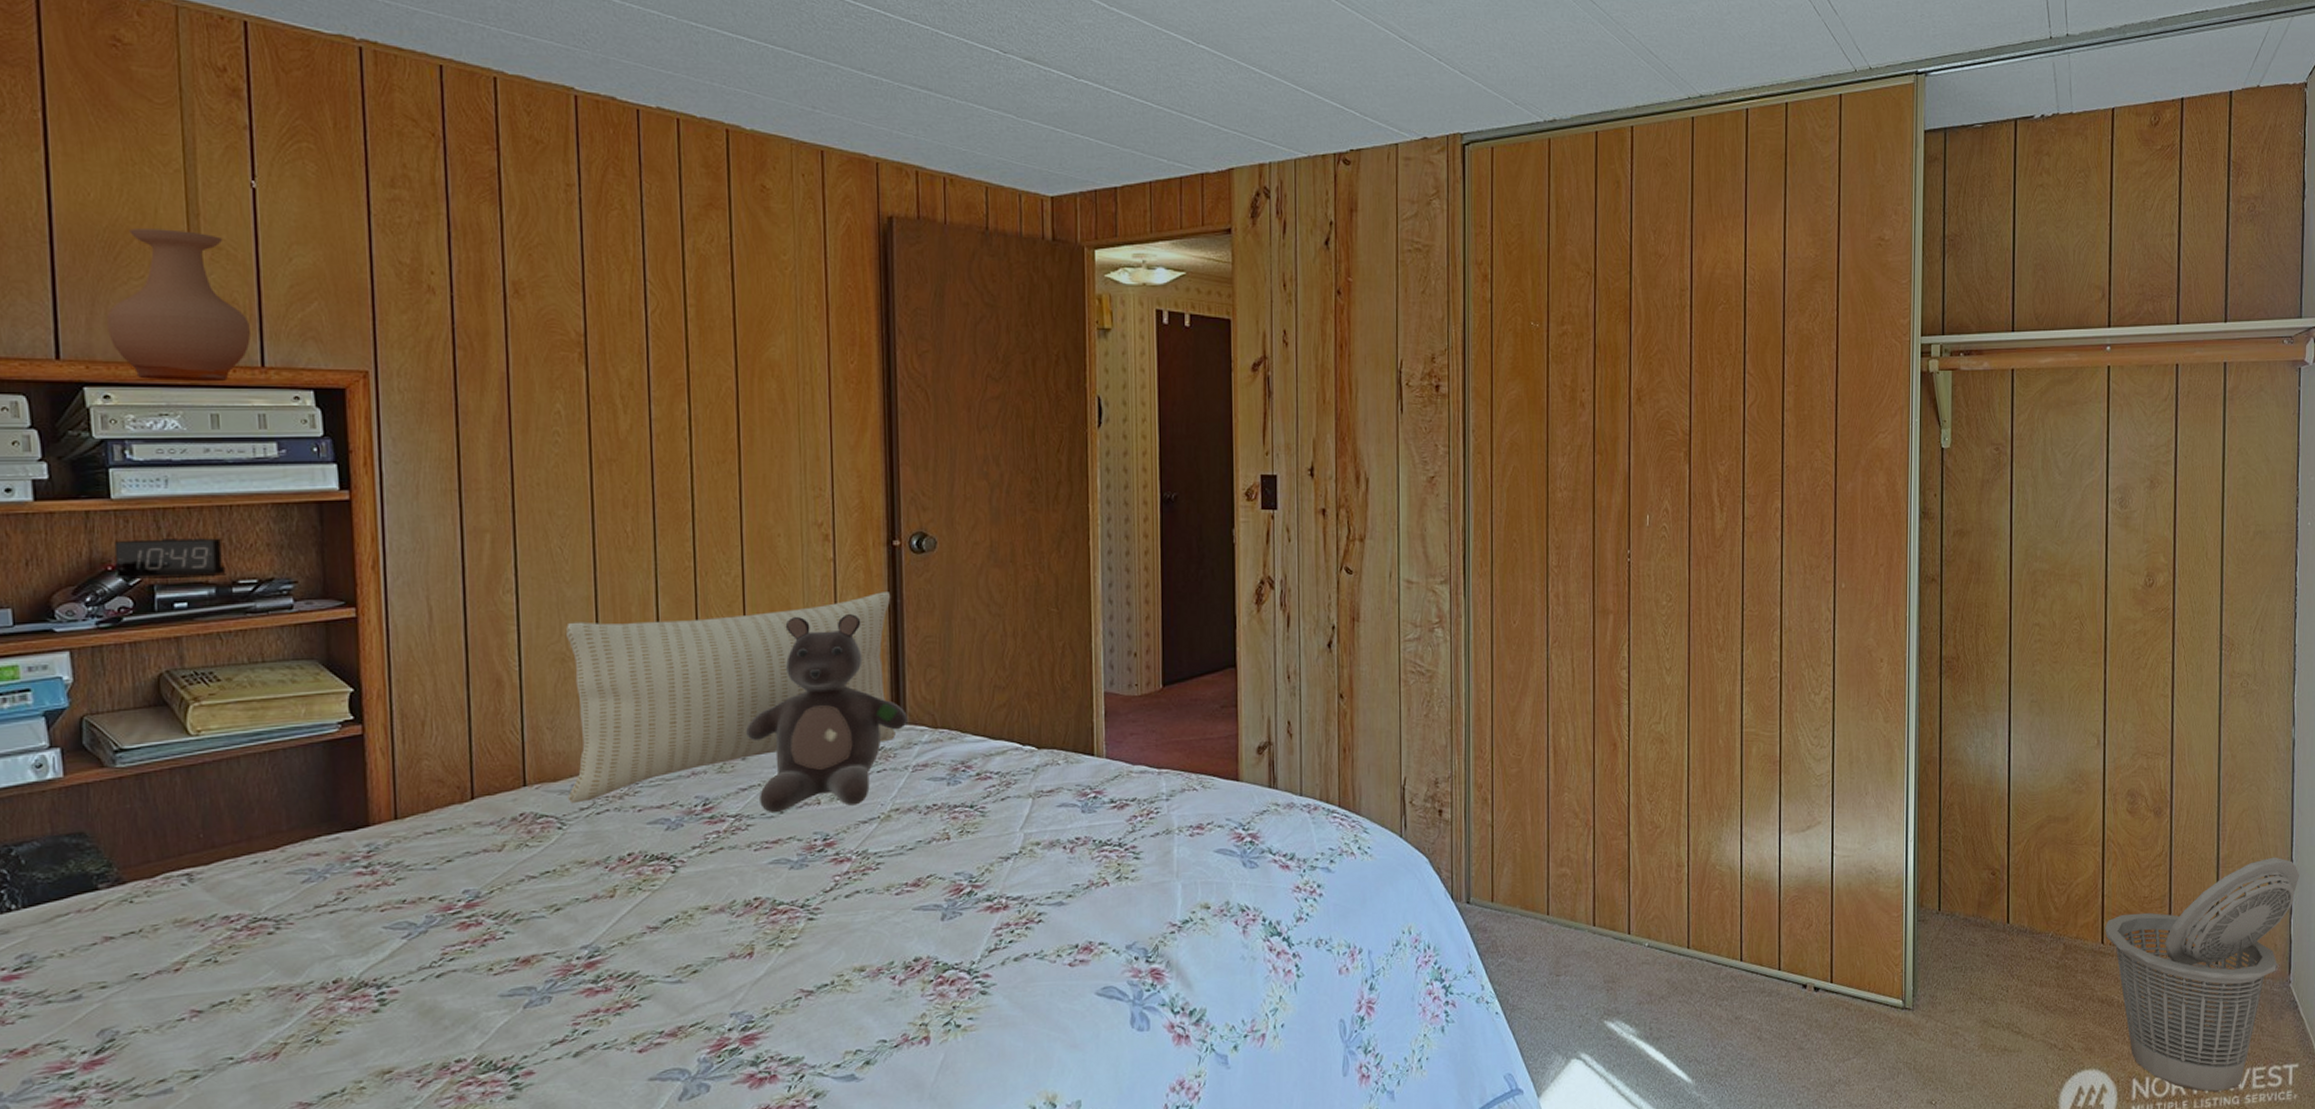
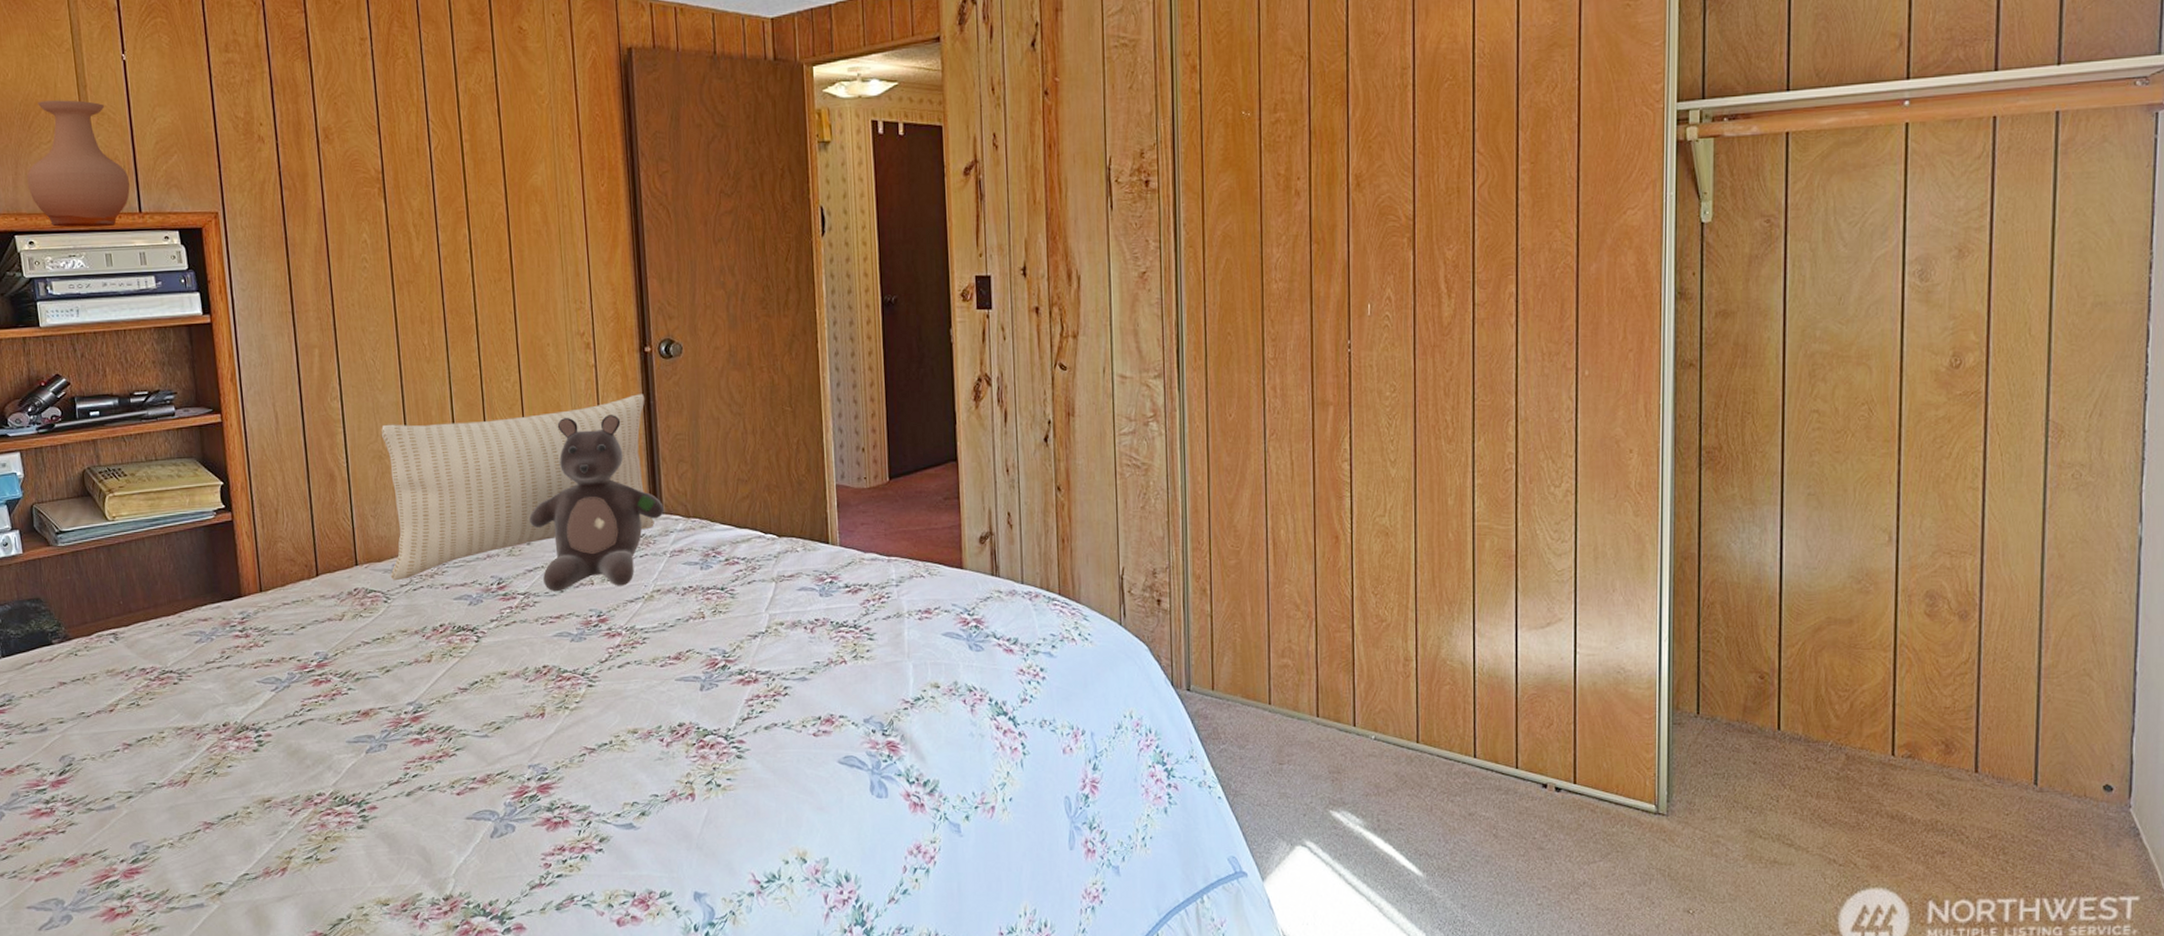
alarm clock: present [114,538,226,579] -> none [44,357,125,393]
laundry basket: present [2104,857,2299,1092] -> none [1895,668,2145,921]

